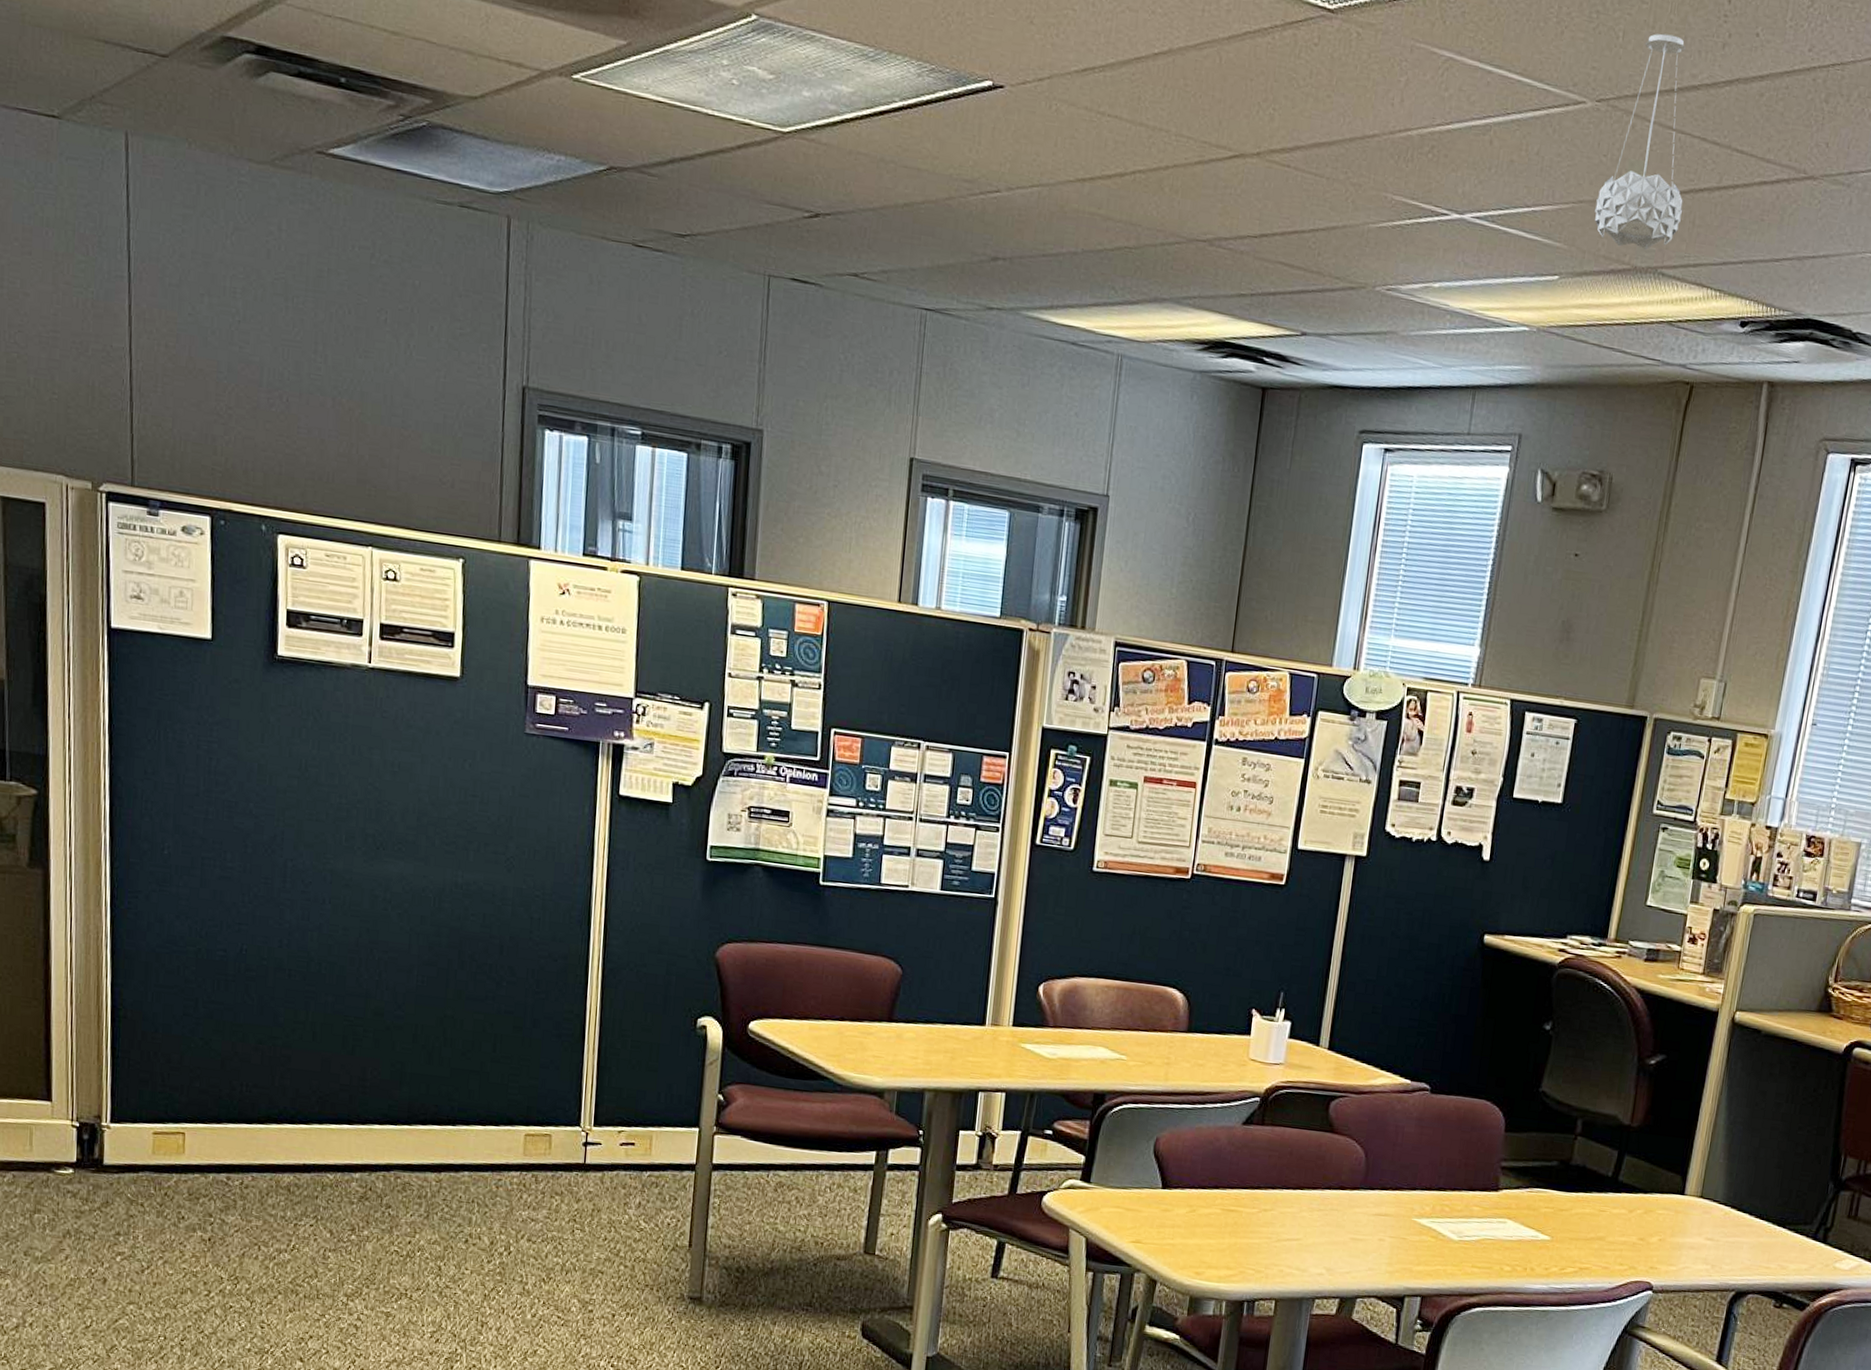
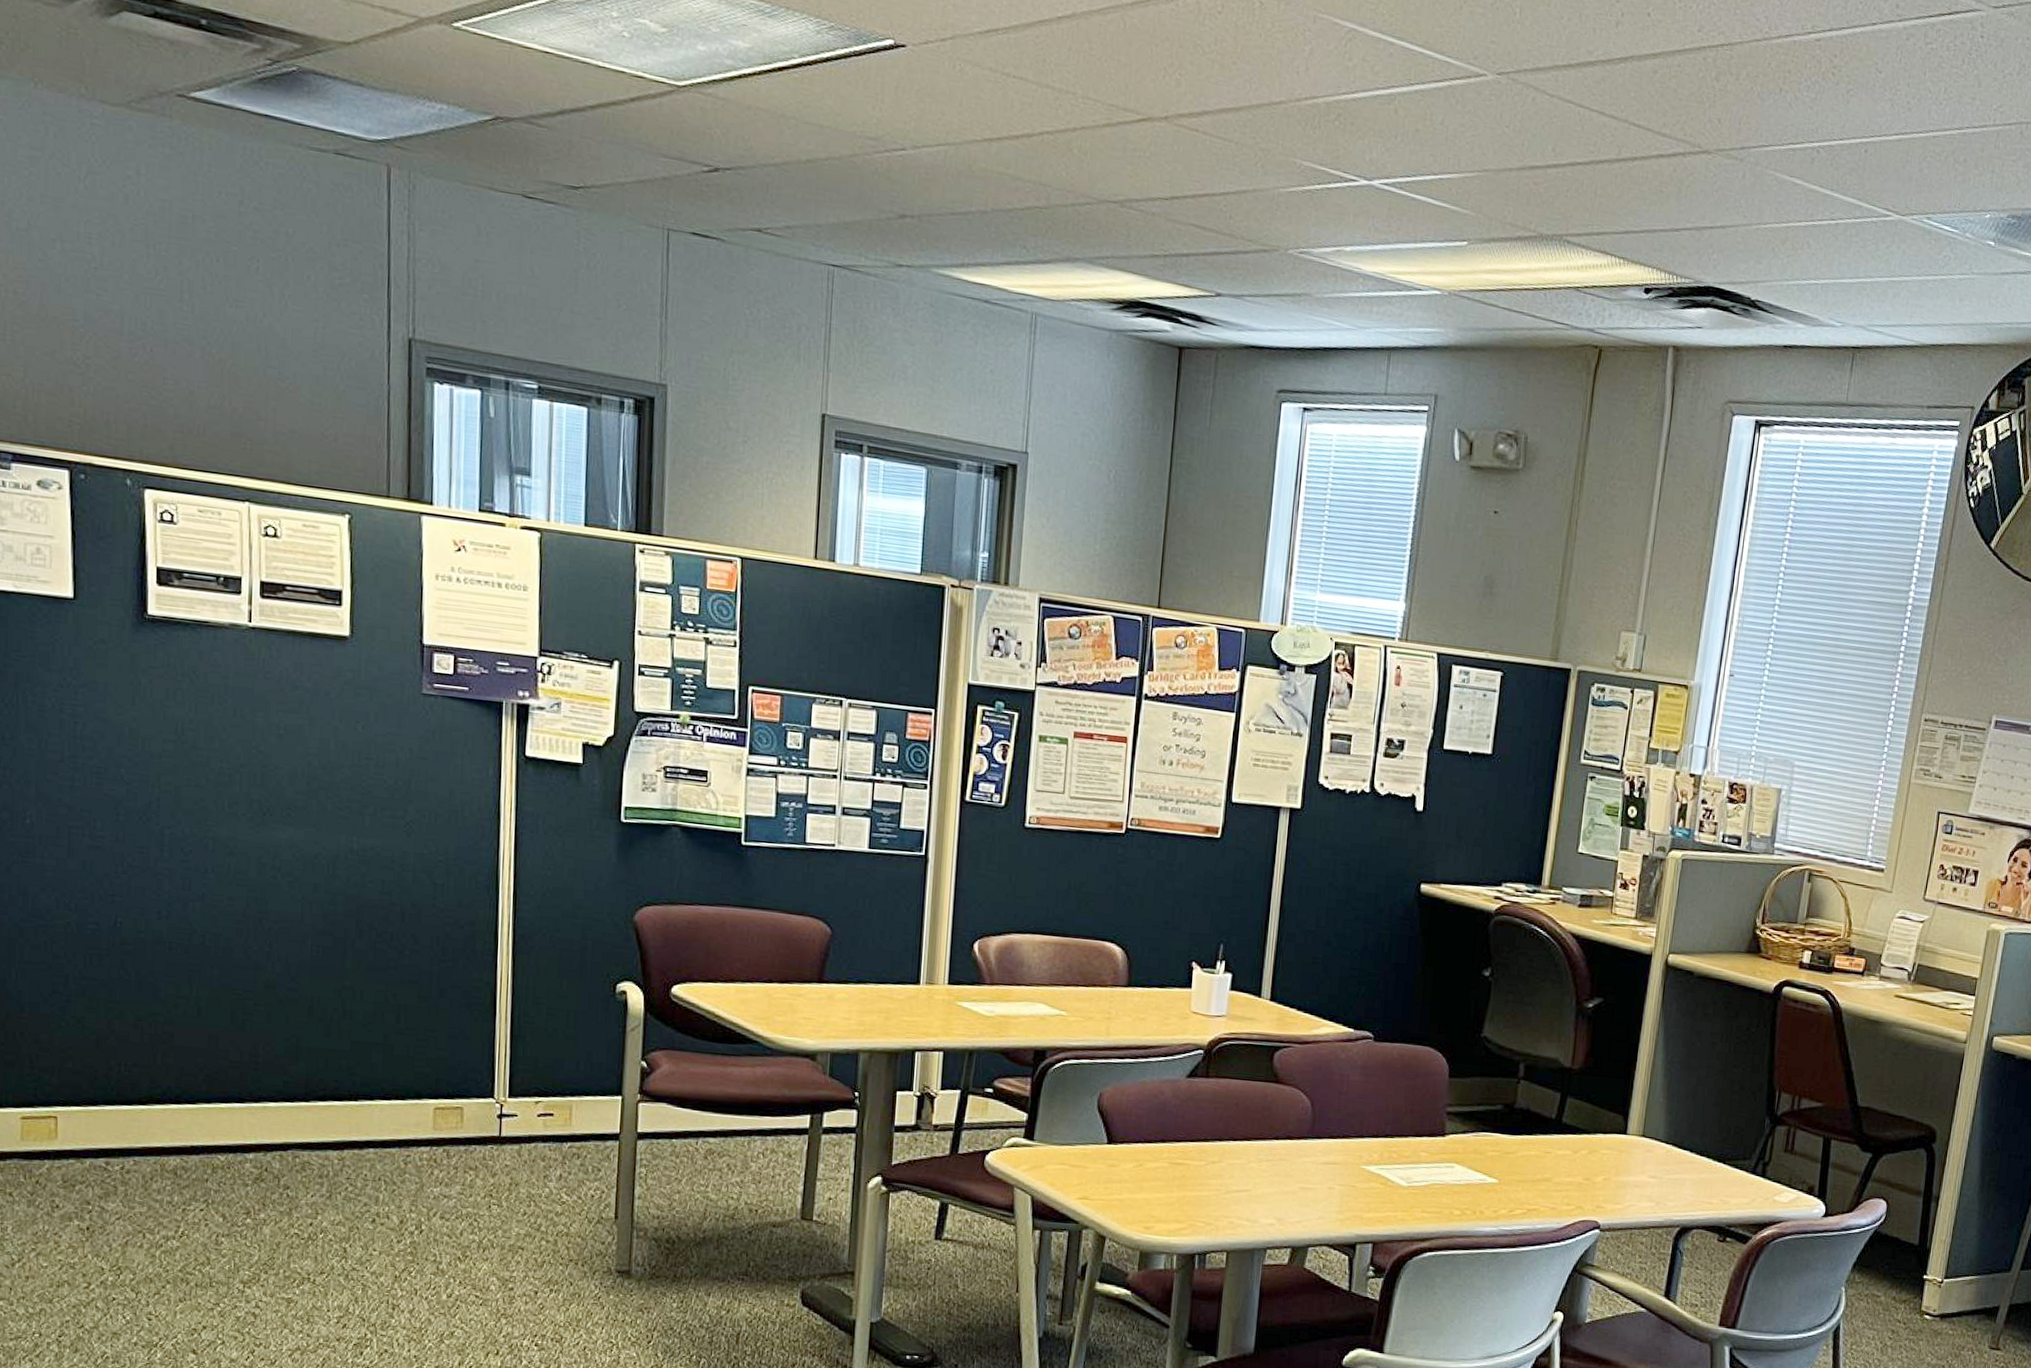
pendant light: present [1595,33,1686,251] -> none [1500,11,1585,219]

